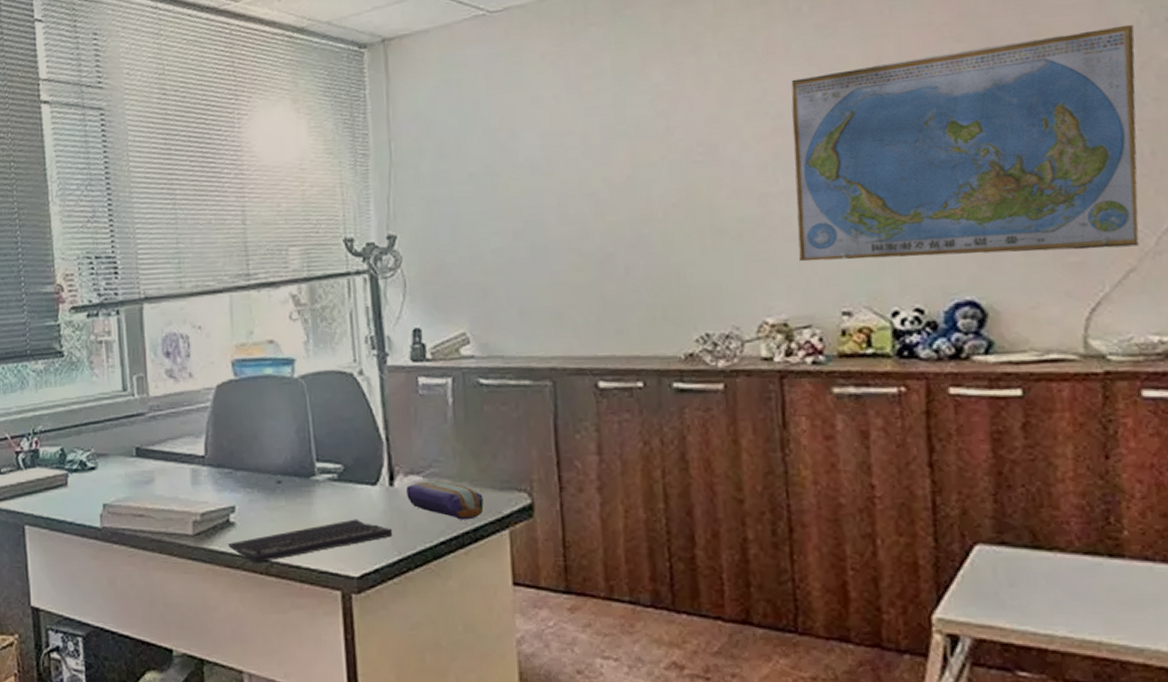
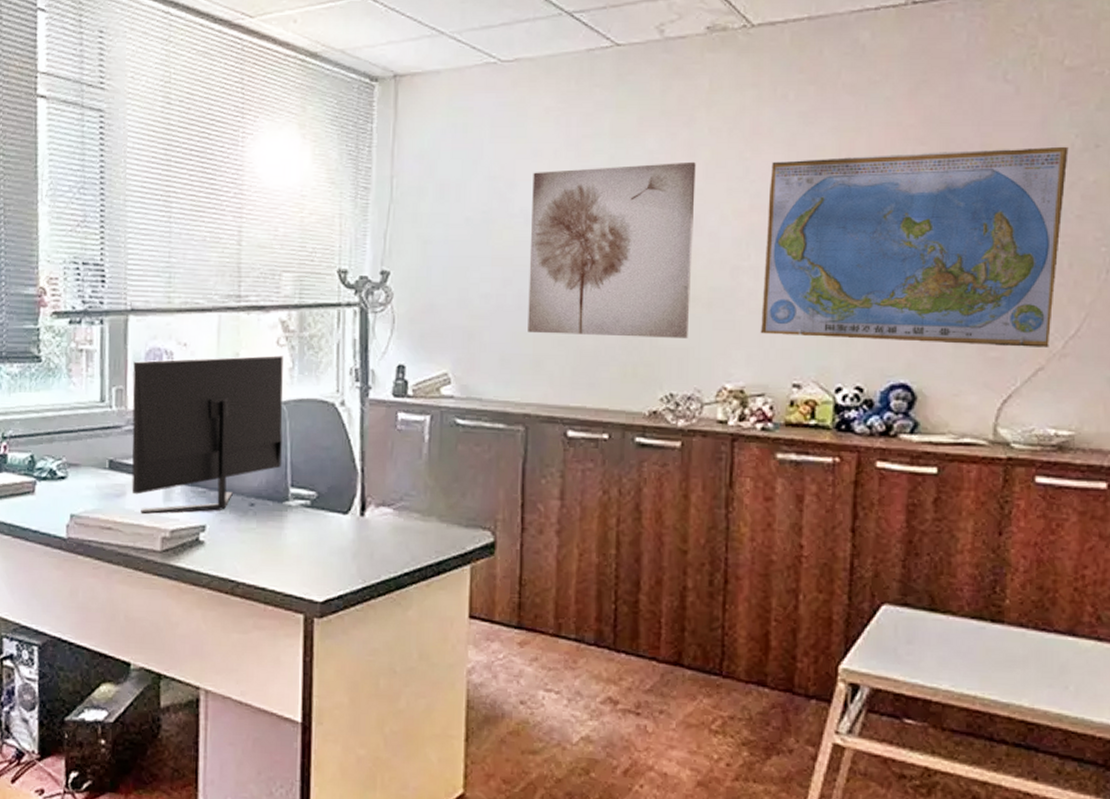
monitor: none [151,330,305,498] -> present [131,355,283,514]
keyboard: present [227,519,393,563] -> none [195,545,360,583]
pencil case: present [407,480,484,520] -> none [376,513,449,553]
wall art: none [534,89,719,284] -> present [528,161,696,338]

